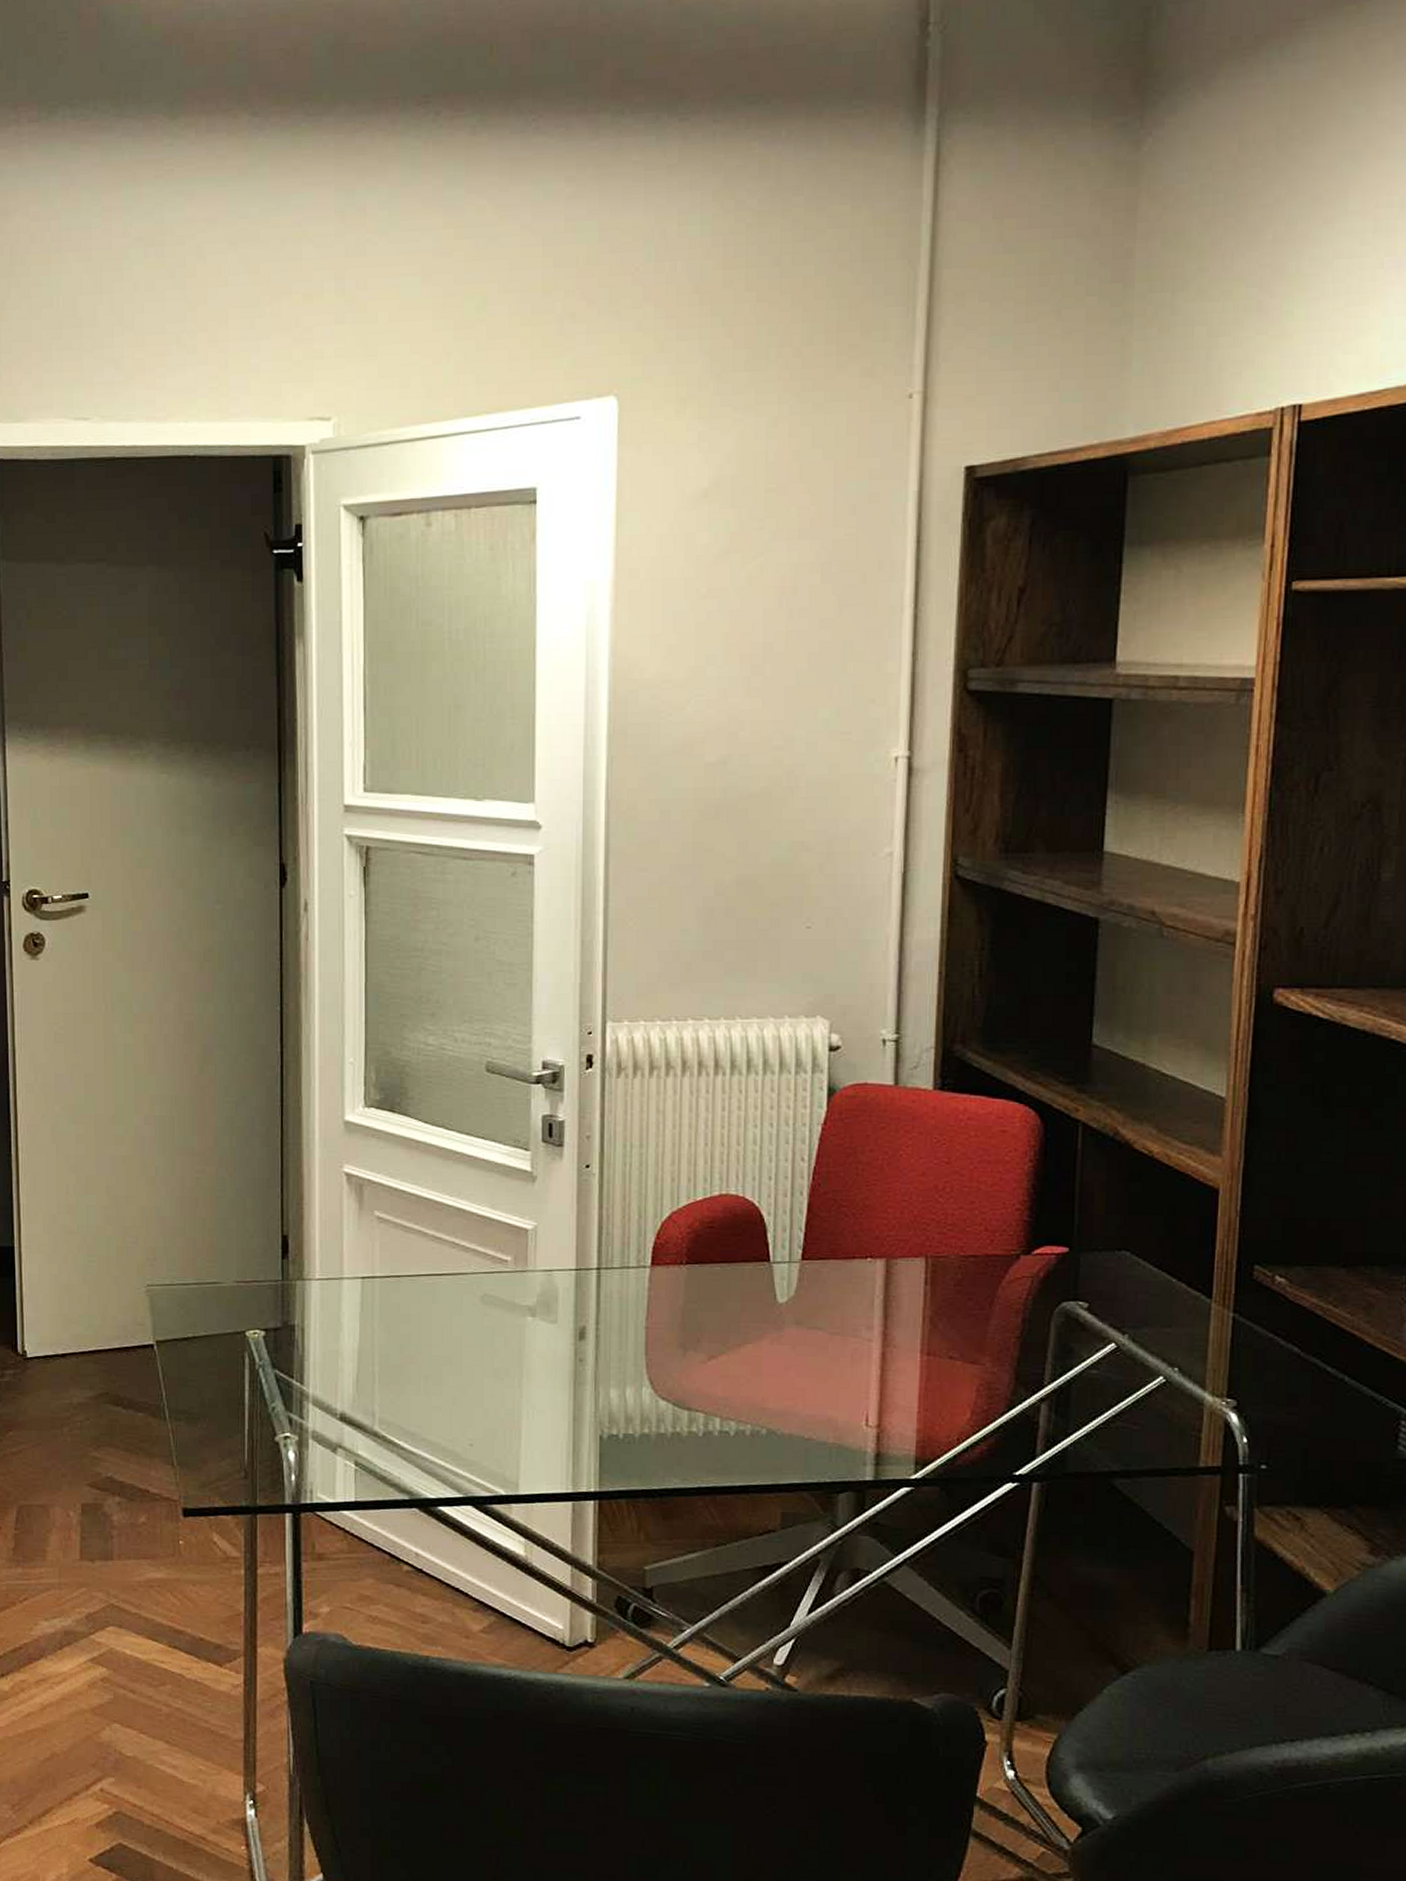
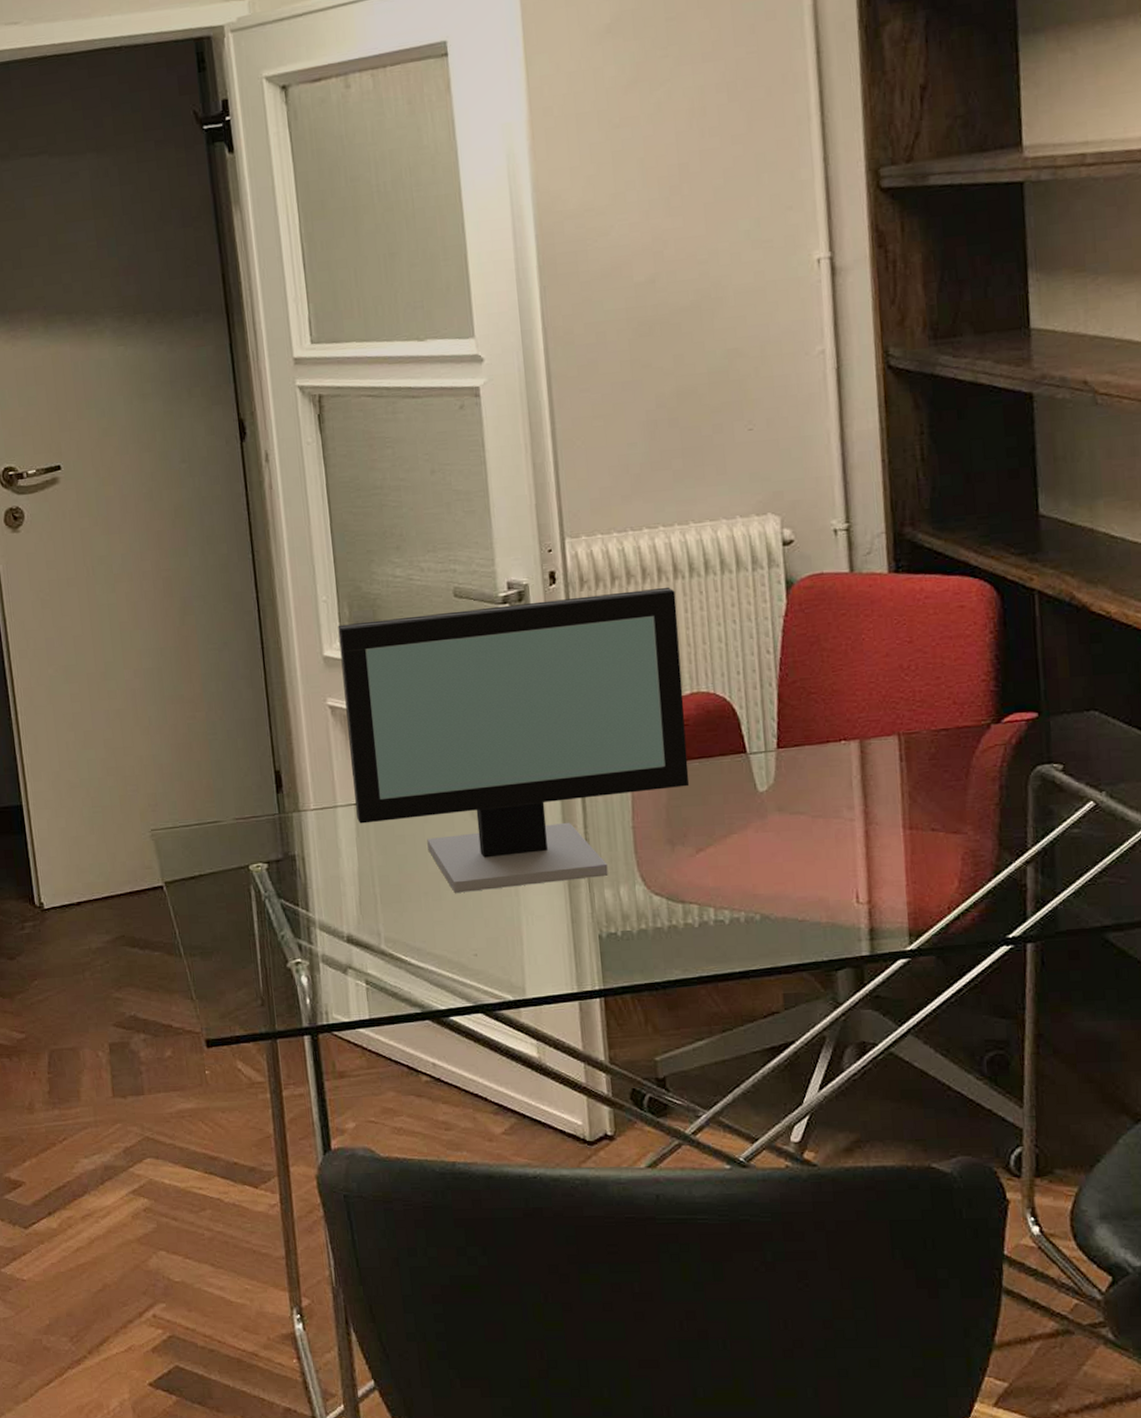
computer monitor: none [362,1082,714,1379] -> present [338,587,690,893]

